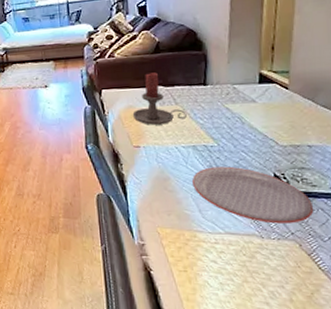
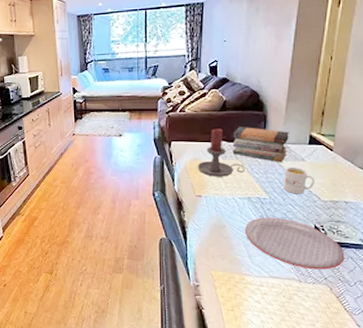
book stack: none [169,68,235,106] -> present [232,127,289,163]
mug: none [232,110,269,140] -> present [283,168,314,194]

